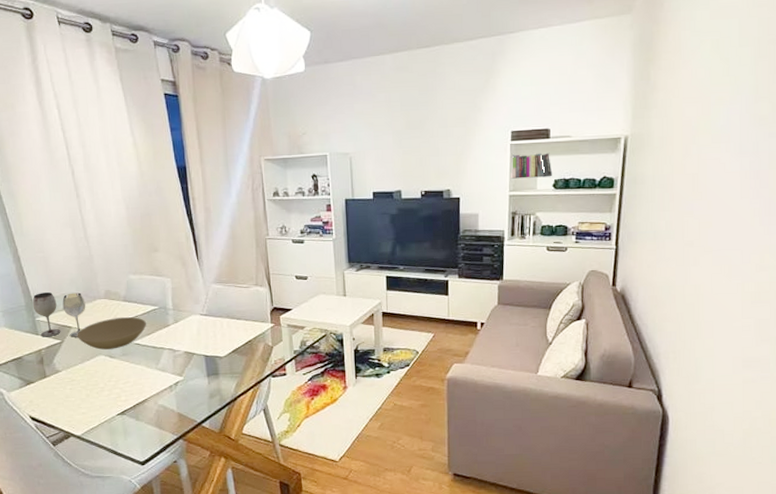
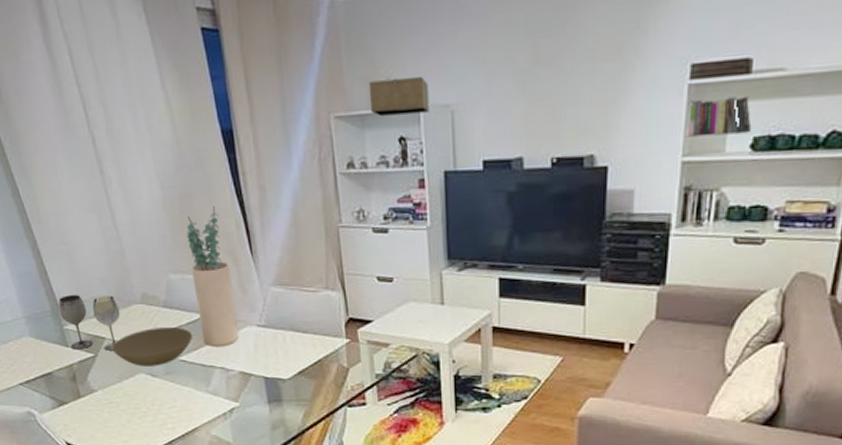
vase: none [145,223,185,332] -> present [187,206,239,346]
decorative box: none [290,133,334,160] -> present [368,77,430,116]

